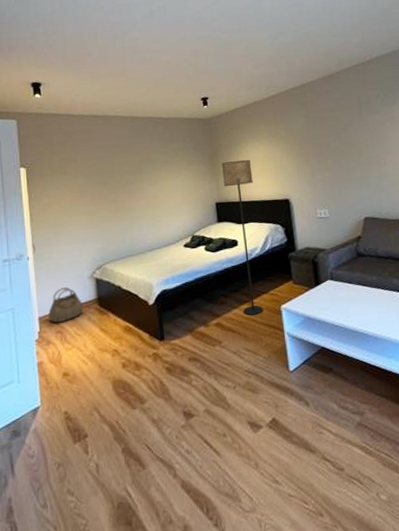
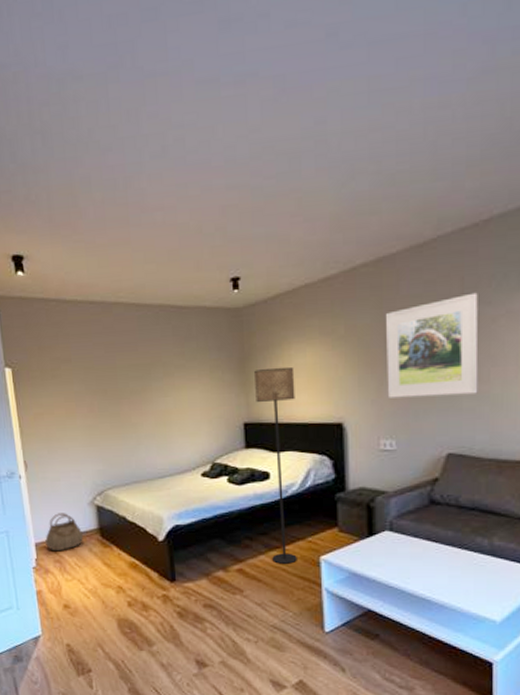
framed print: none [311,106,380,180] -> present [385,292,479,398]

